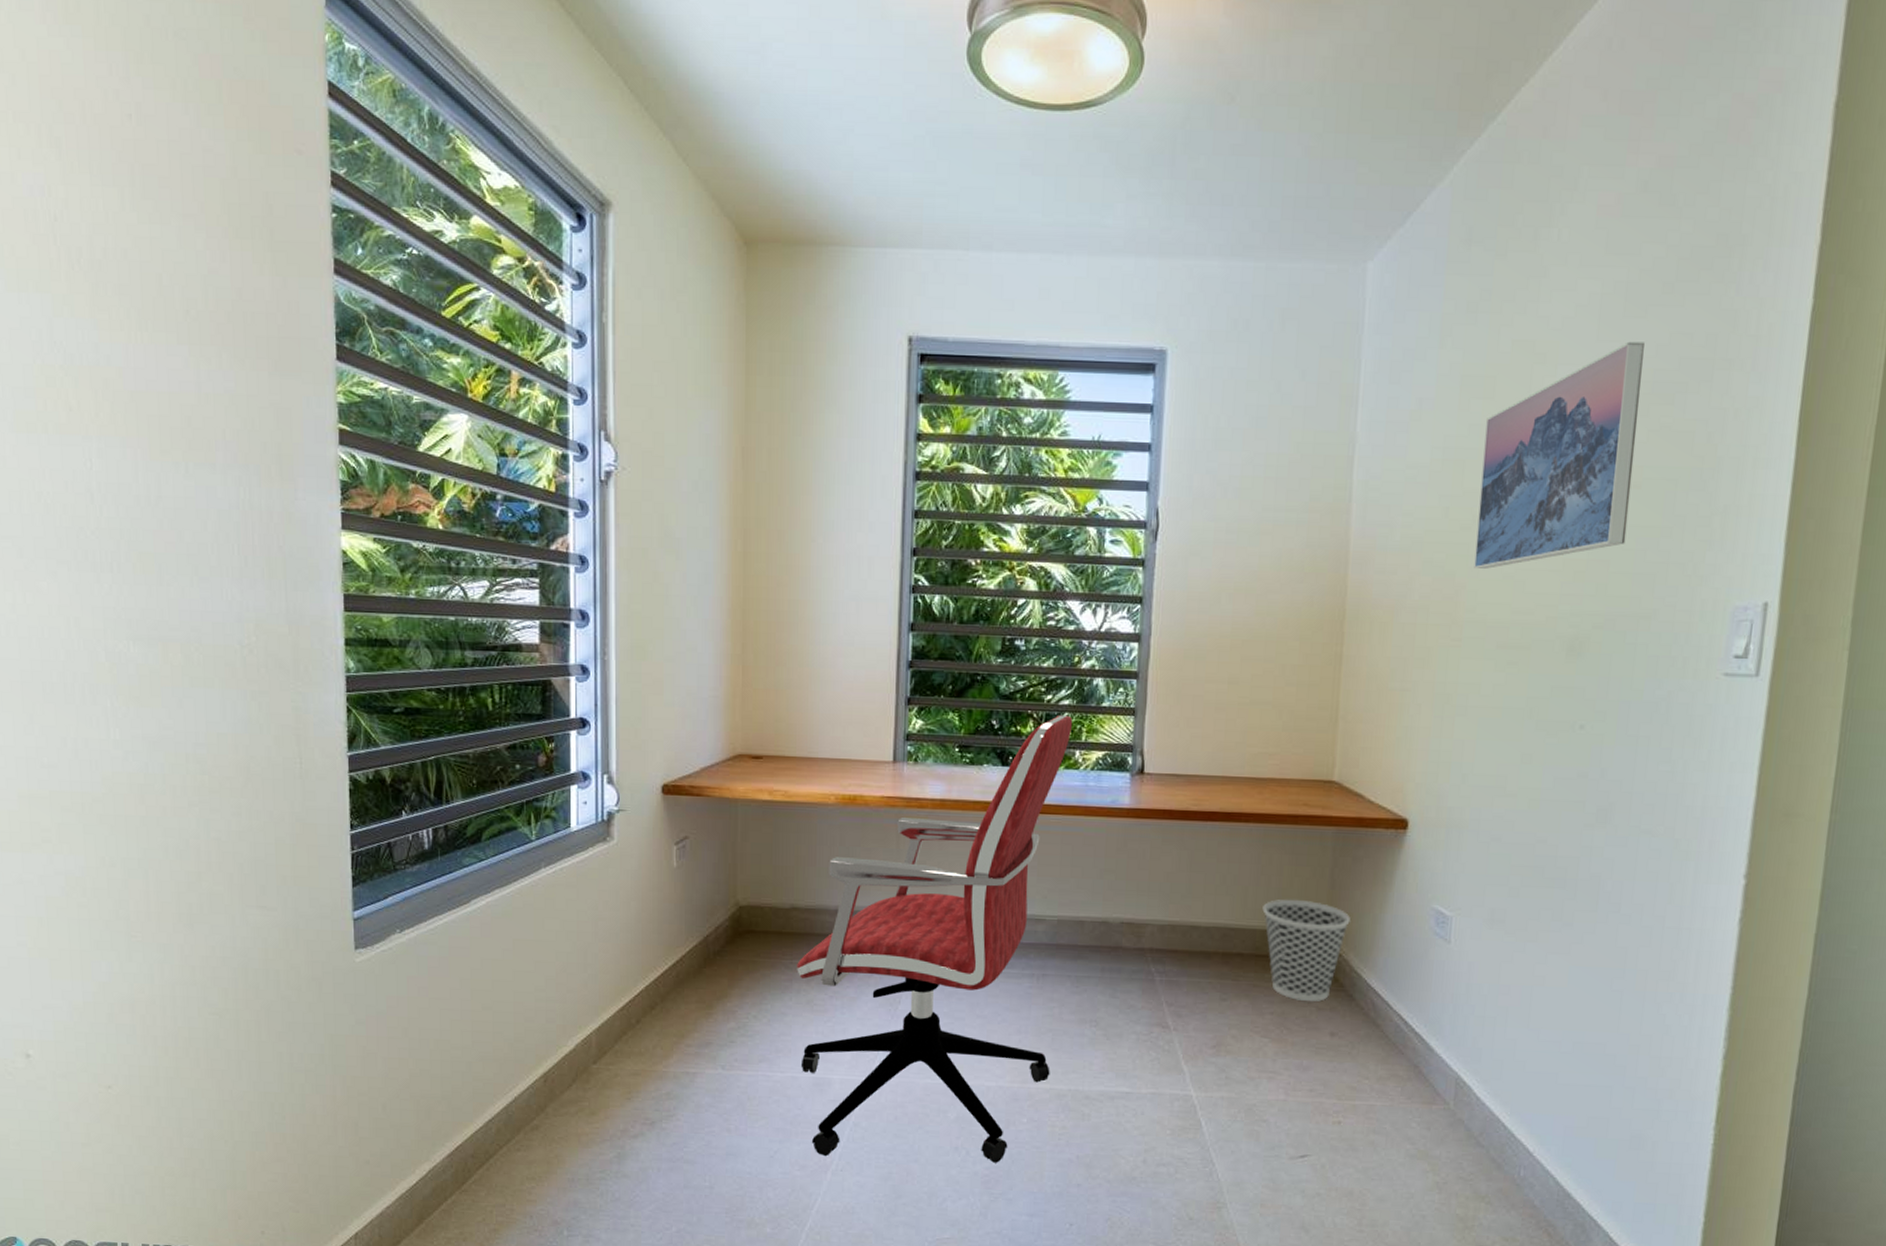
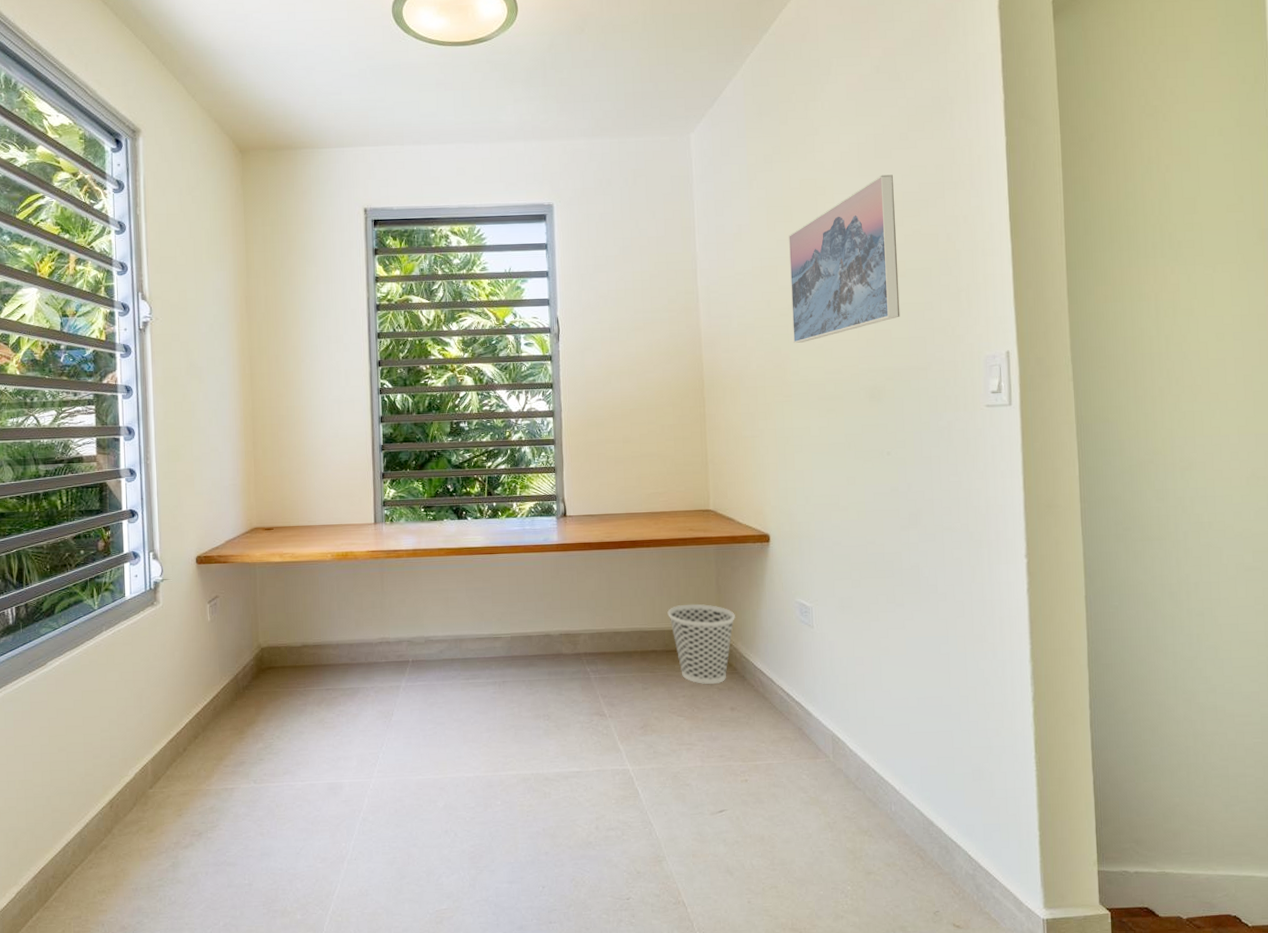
office chair: present [797,714,1072,1163] -> none [309,476,516,848]

